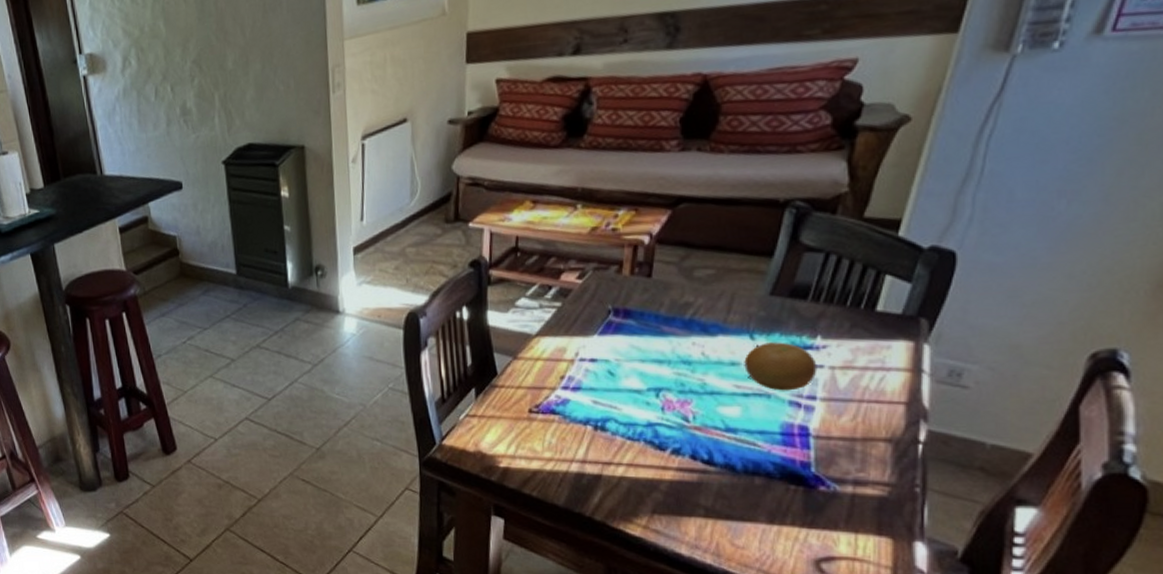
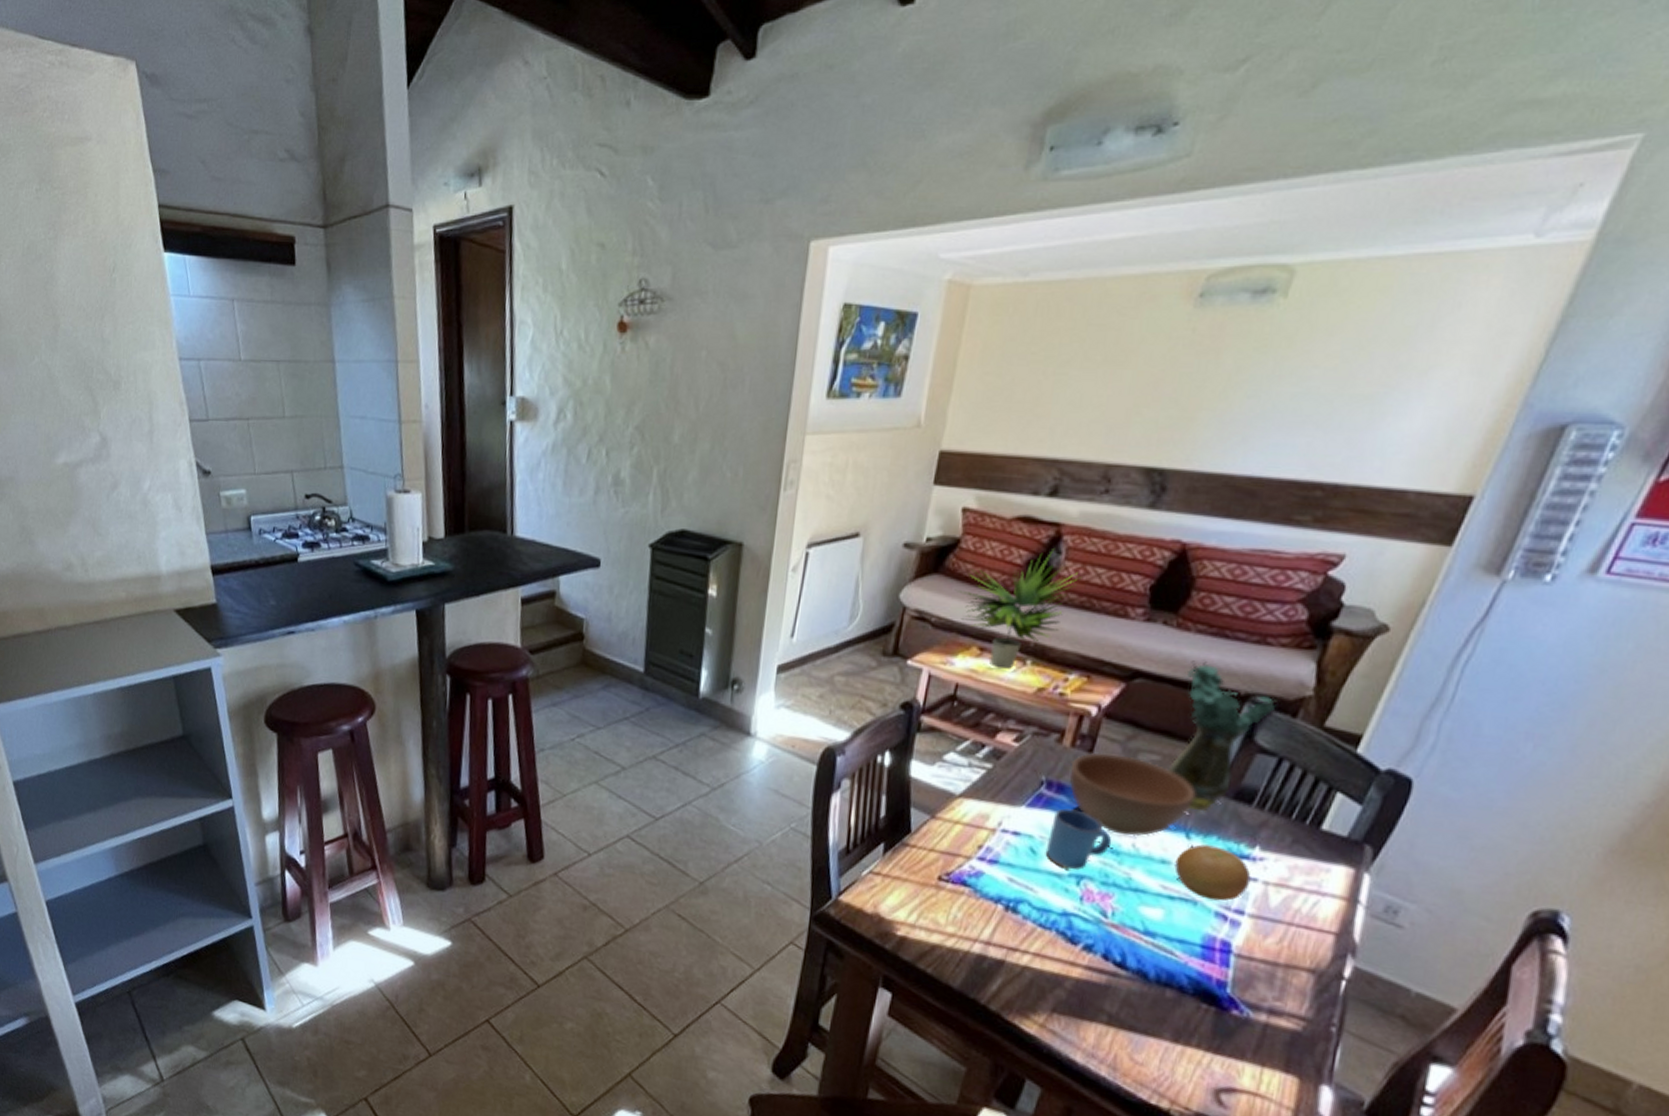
plant: none [500,101,616,218] -> present [954,549,1082,671]
mug: none [622,330,683,385] -> present [1045,808,1112,871]
bowl: none [633,274,753,346] -> present [1069,752,1196,837]
vase: none [723,176,816,312] -> present [1167,660,1277,811]

